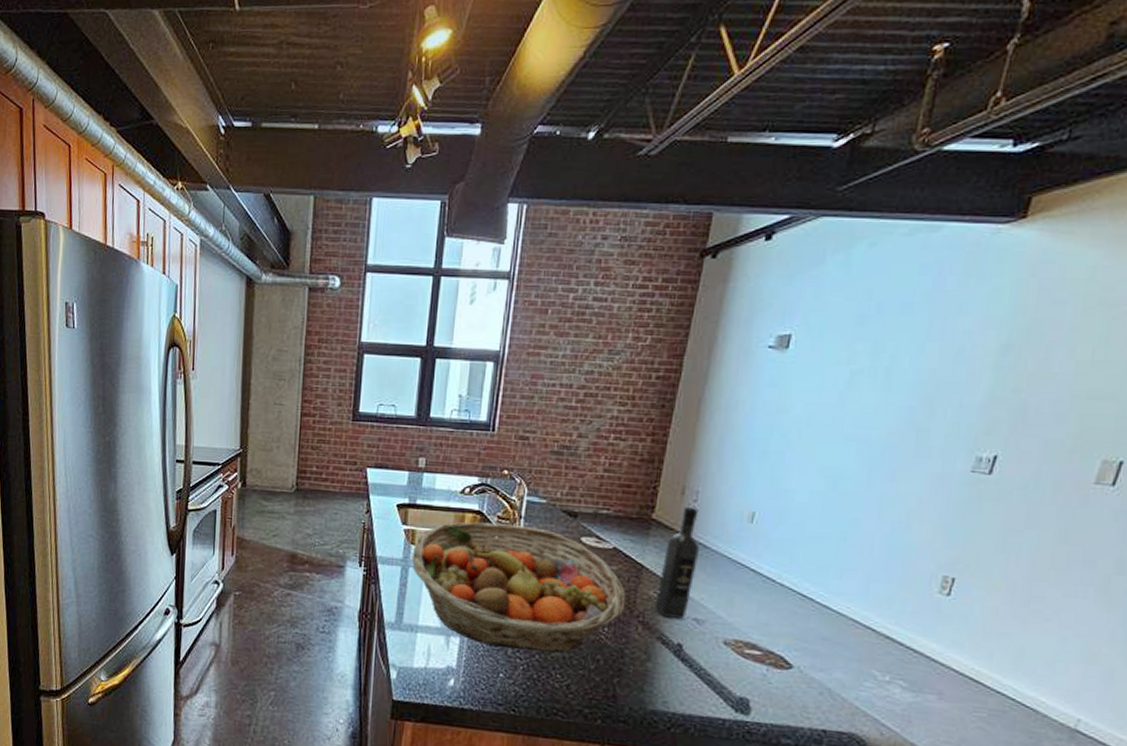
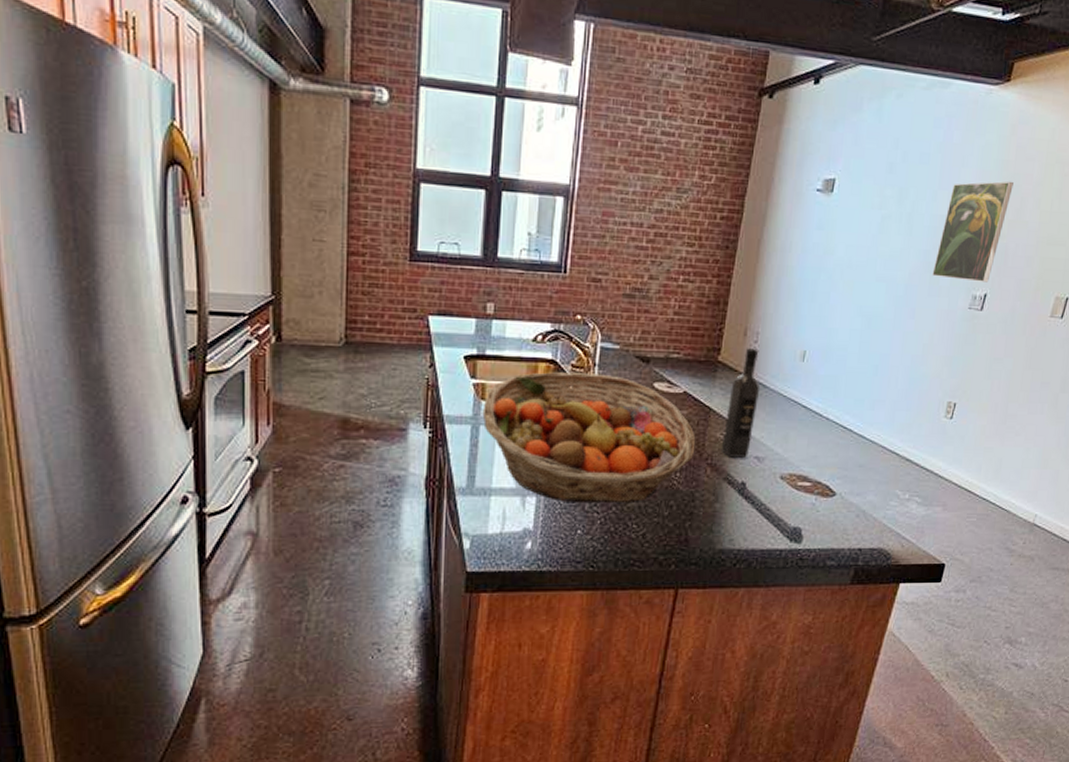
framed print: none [919,328,1034,443] -> present [932,181,1014,283]

